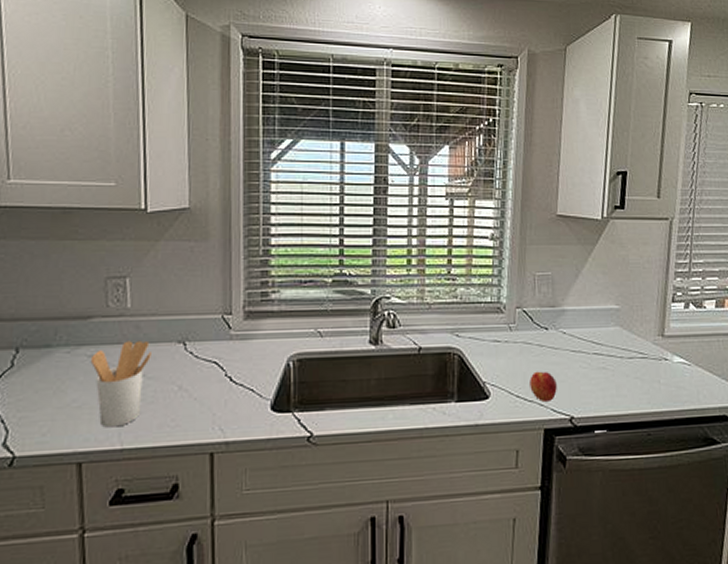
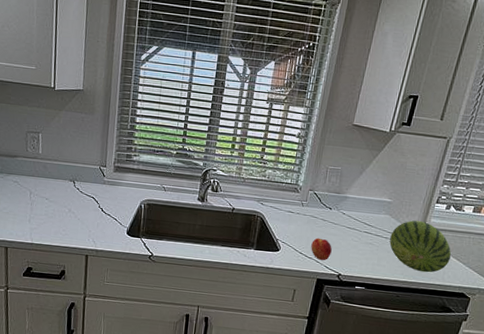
utensil holder: present [90,340,151,428] -> none [15,175,53,229]
fruit: none [626,328,702,396] -> present [389,220,451,273]

